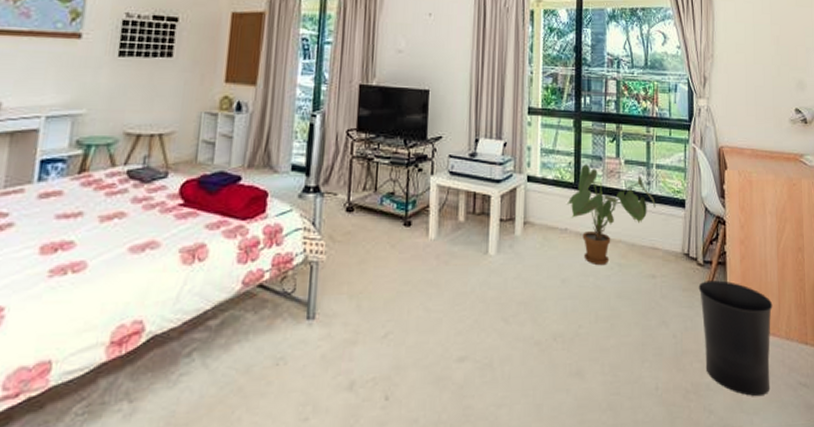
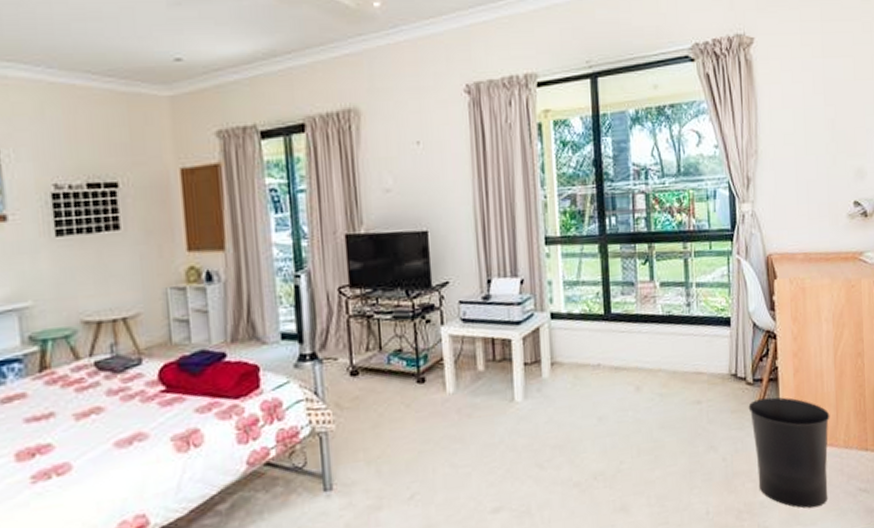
house plant: present [567,164,656,264] -> none [598,292,698,398]

